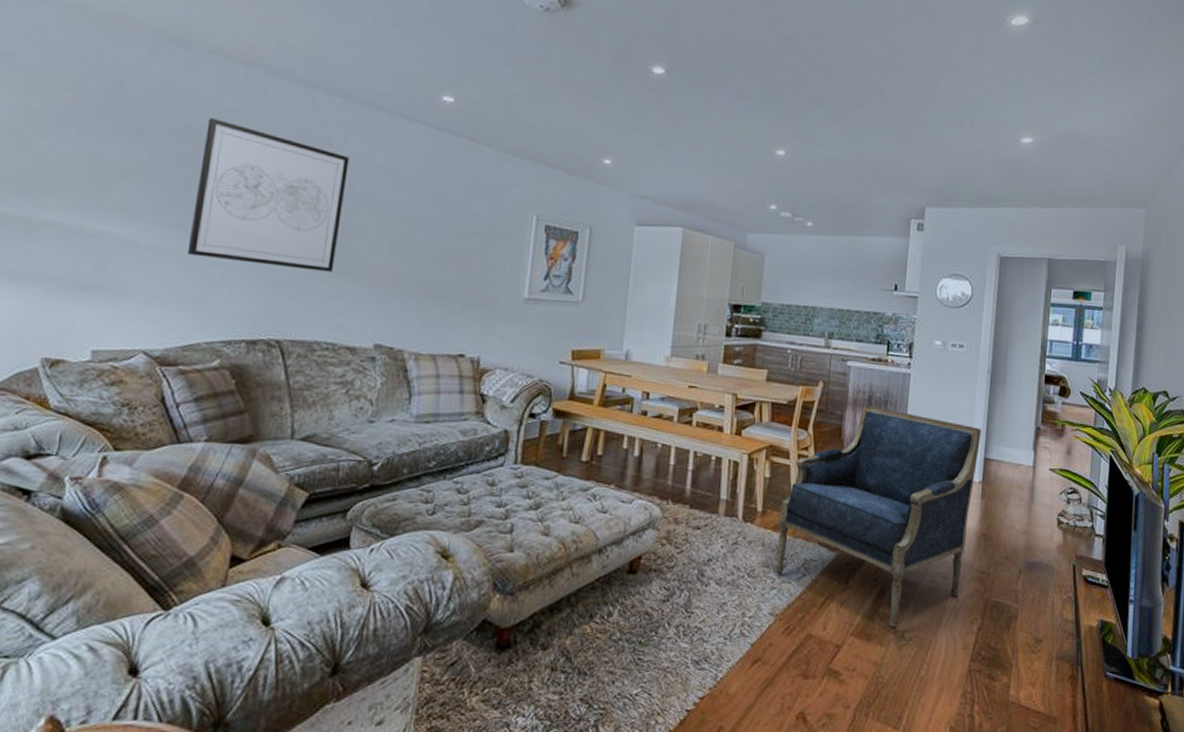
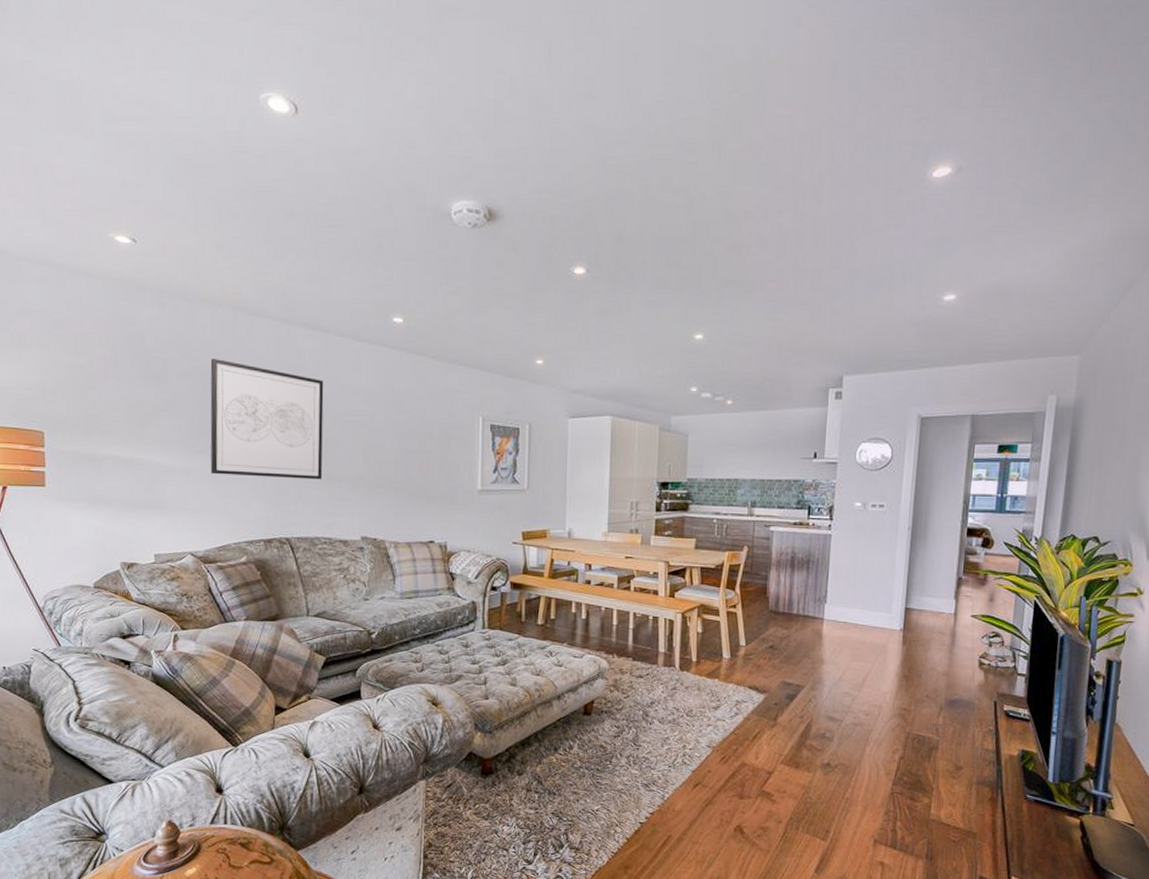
armchair: present [775,404,981,630] -> none [710,565,902,759]

